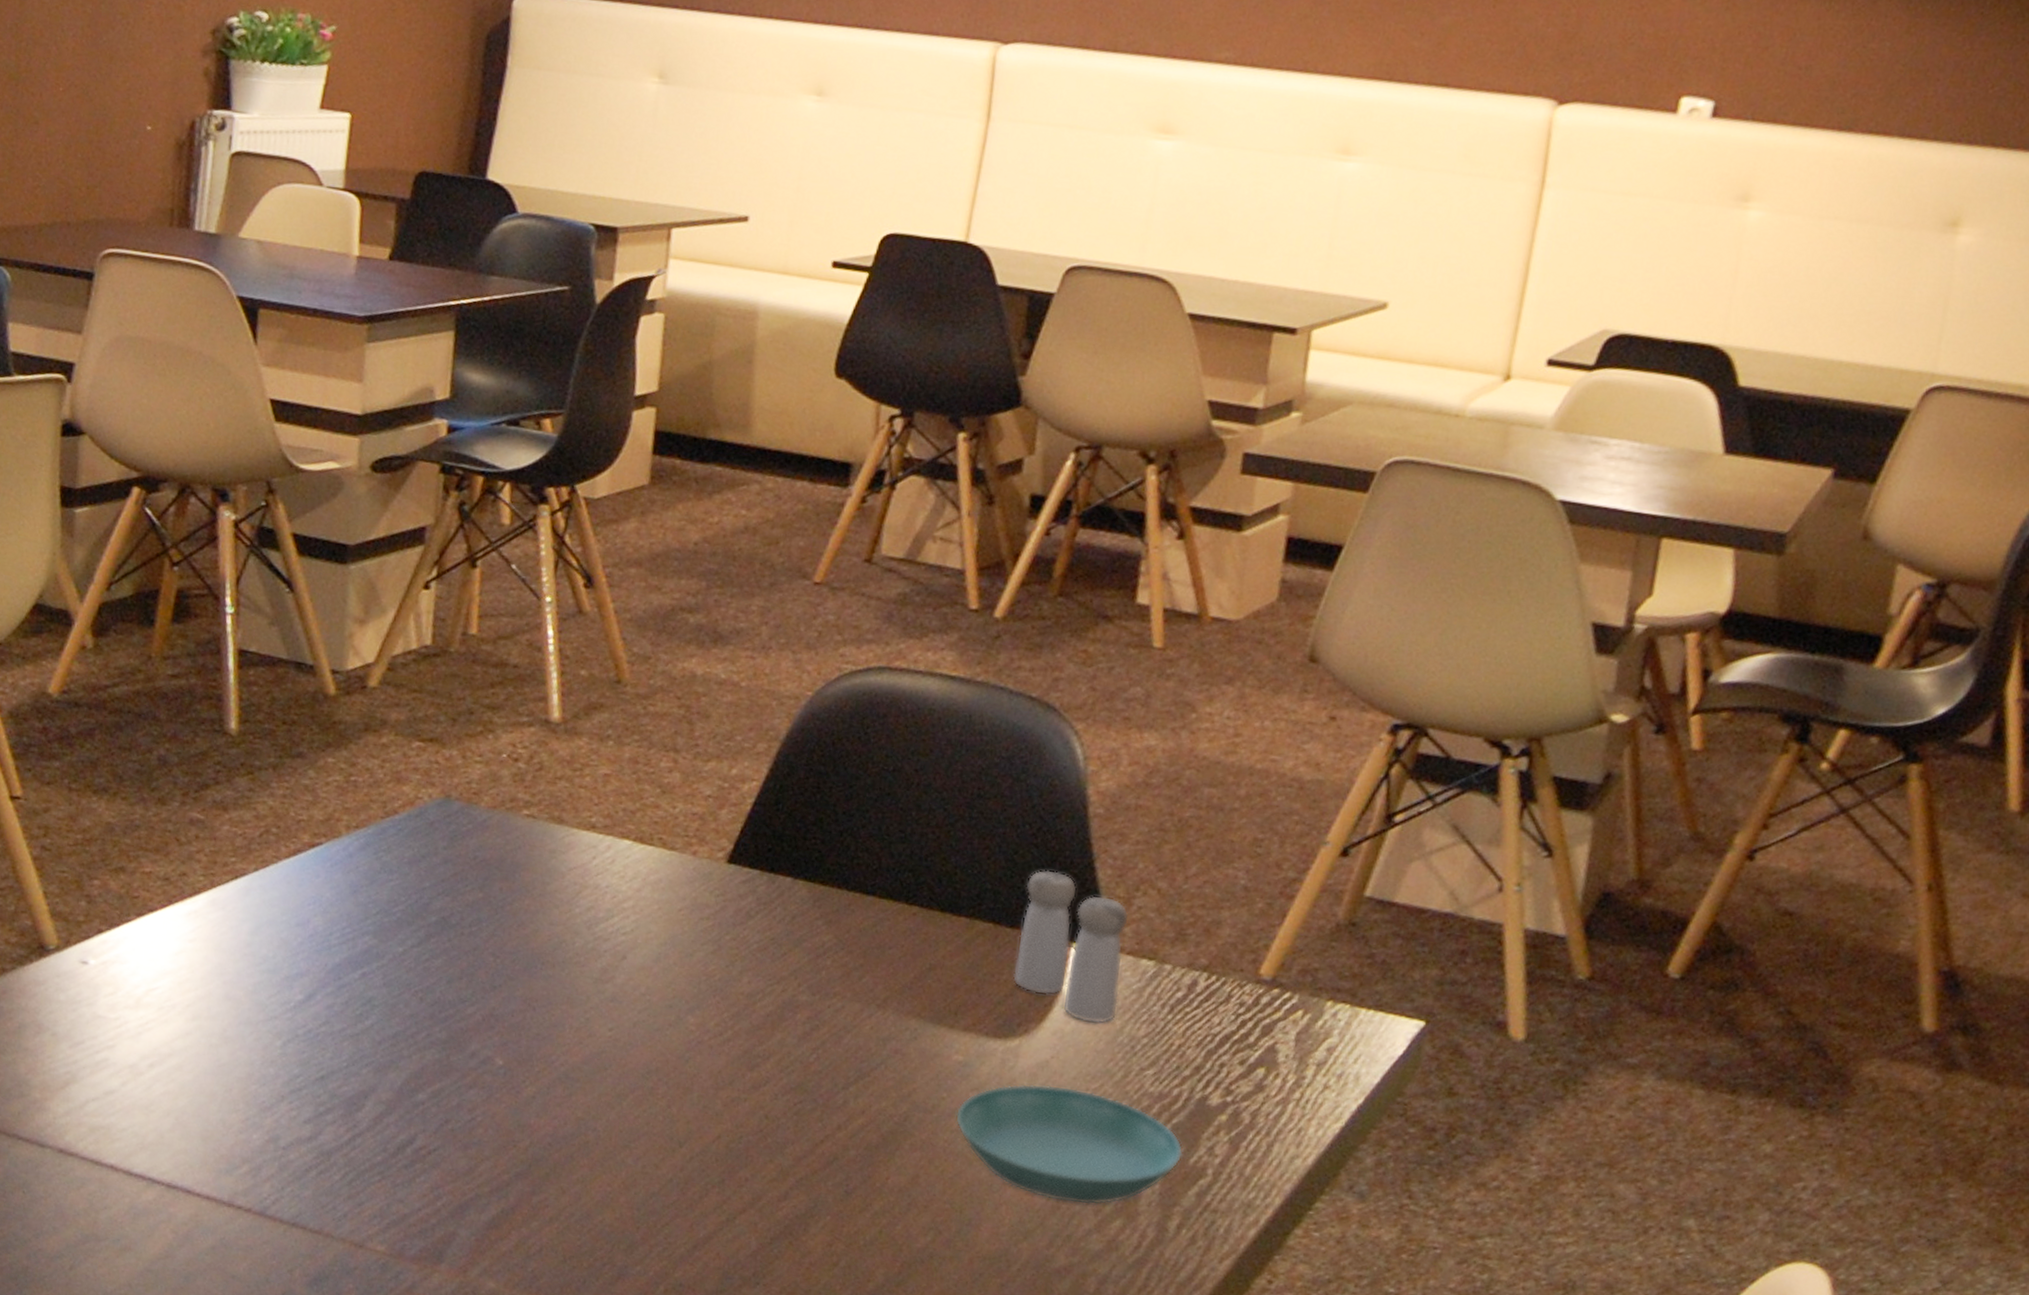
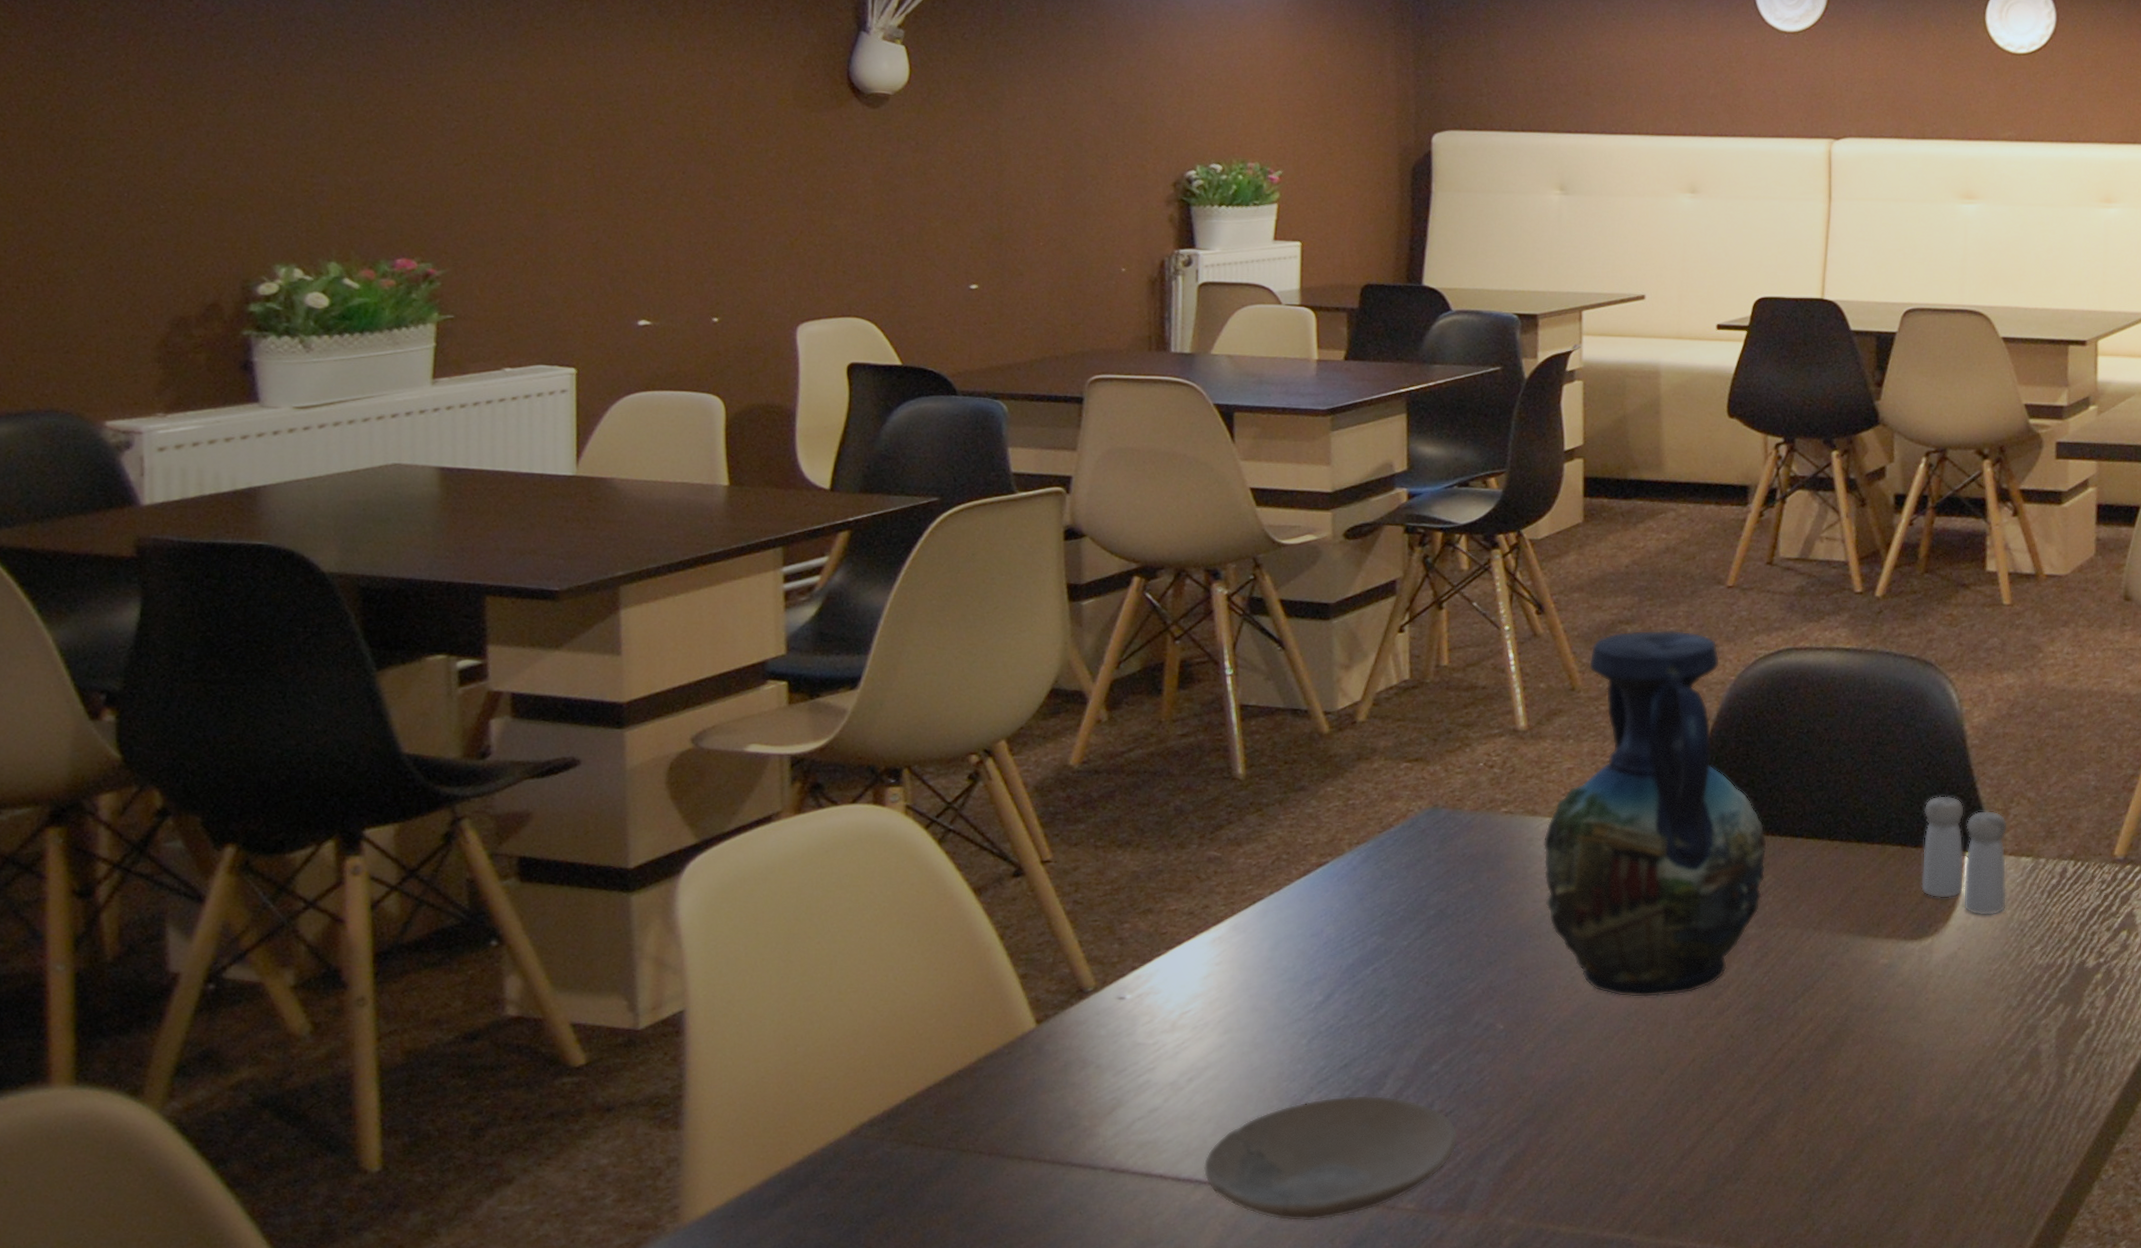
plate: none [157,1110,441,1247] -> present [1203,1095,1459,1221]
vase: none [563,621,832,1059] -> present [1543,630,1767,998]
saucer: present [955,1084,1184,1205] -> none [1886,971,2071,1067]

